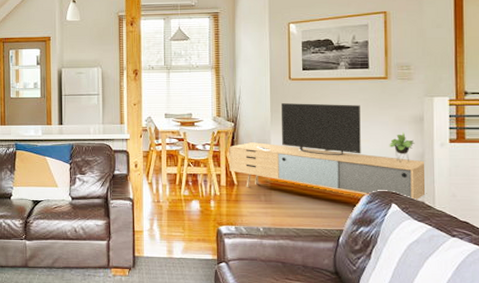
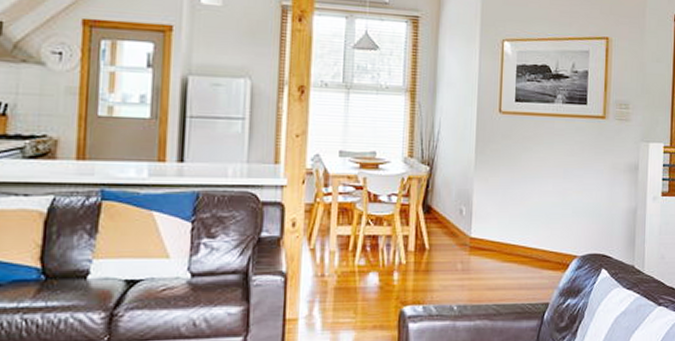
media console: present [229,103,427,202] -> none [420,143,637,266]

